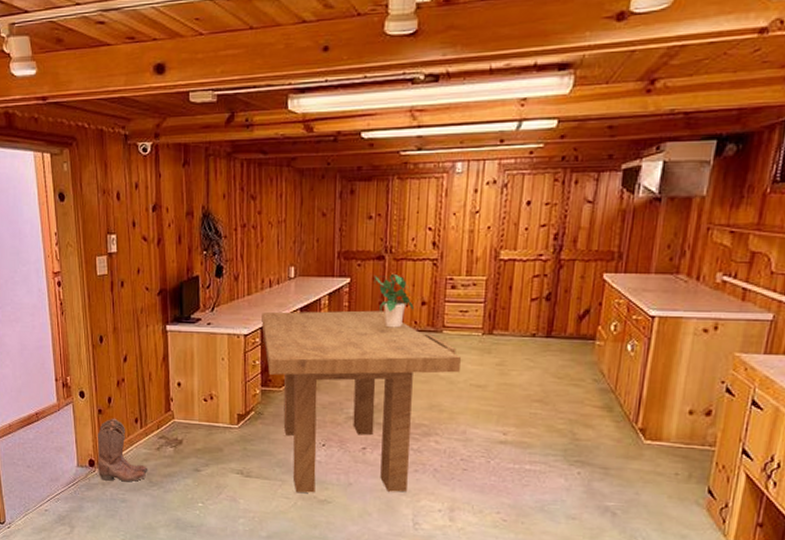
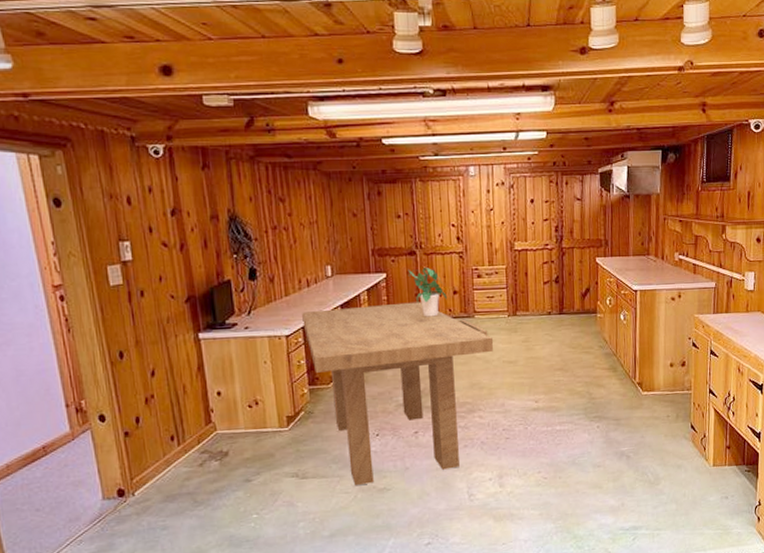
boots: present [97,418,148,482] -> none [125,439,192,510]

